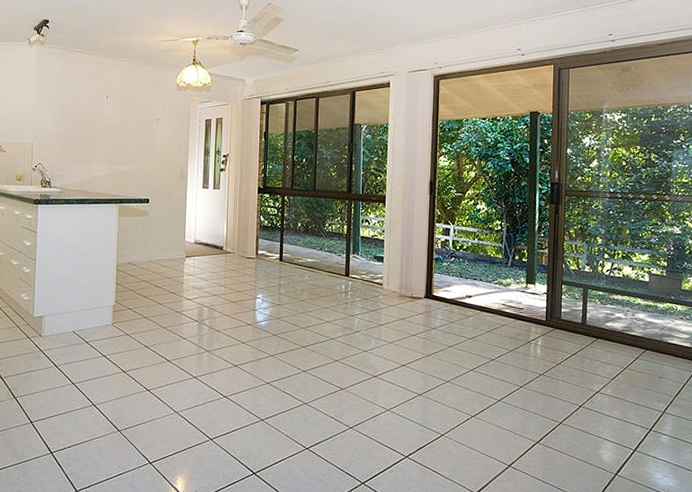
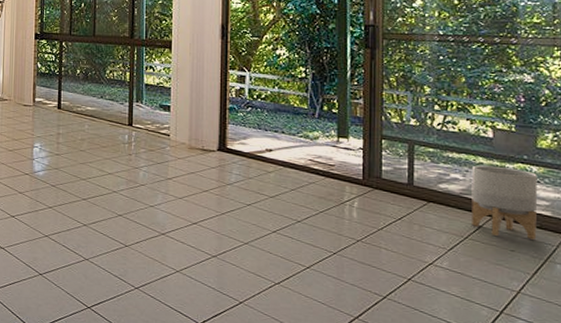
planter: none [630,305,681,367] -> present [471,165,538,240]

